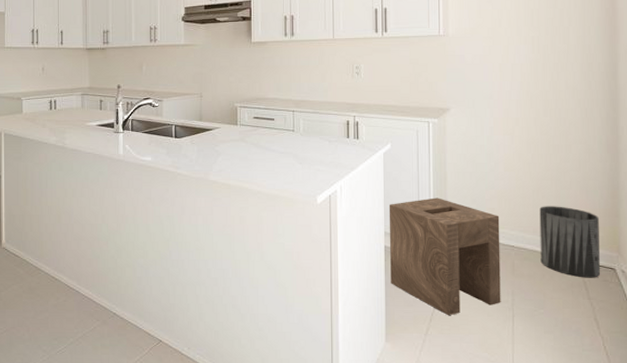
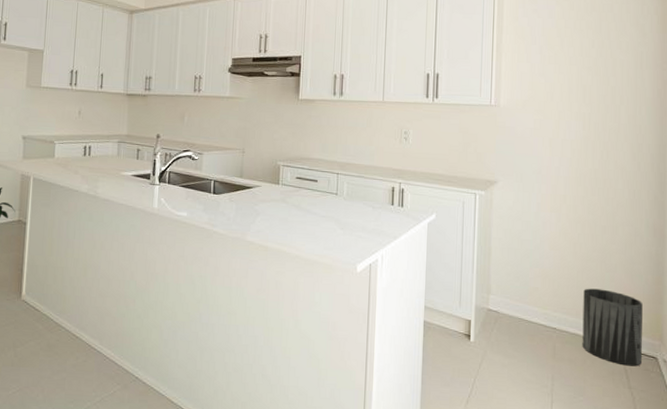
stool: present [388,197,501,315] -> none [428,273,543,398]

